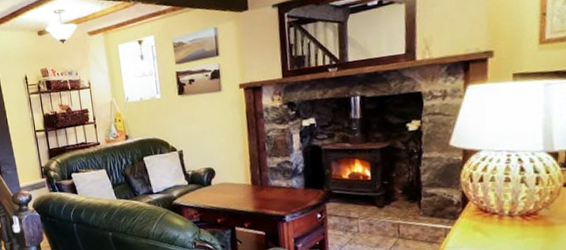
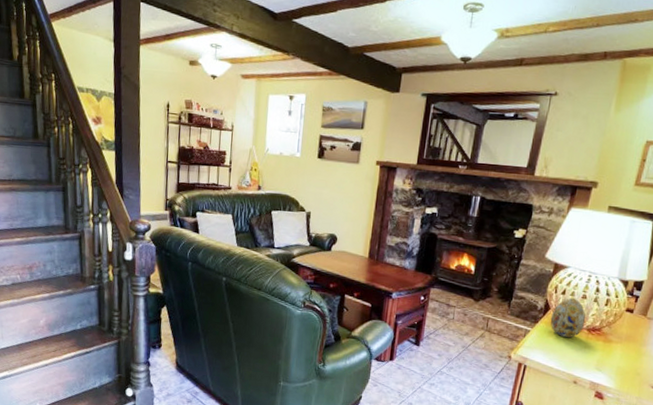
decorative egg: none [471,183,516,230] -> present [550,297,586,338]

